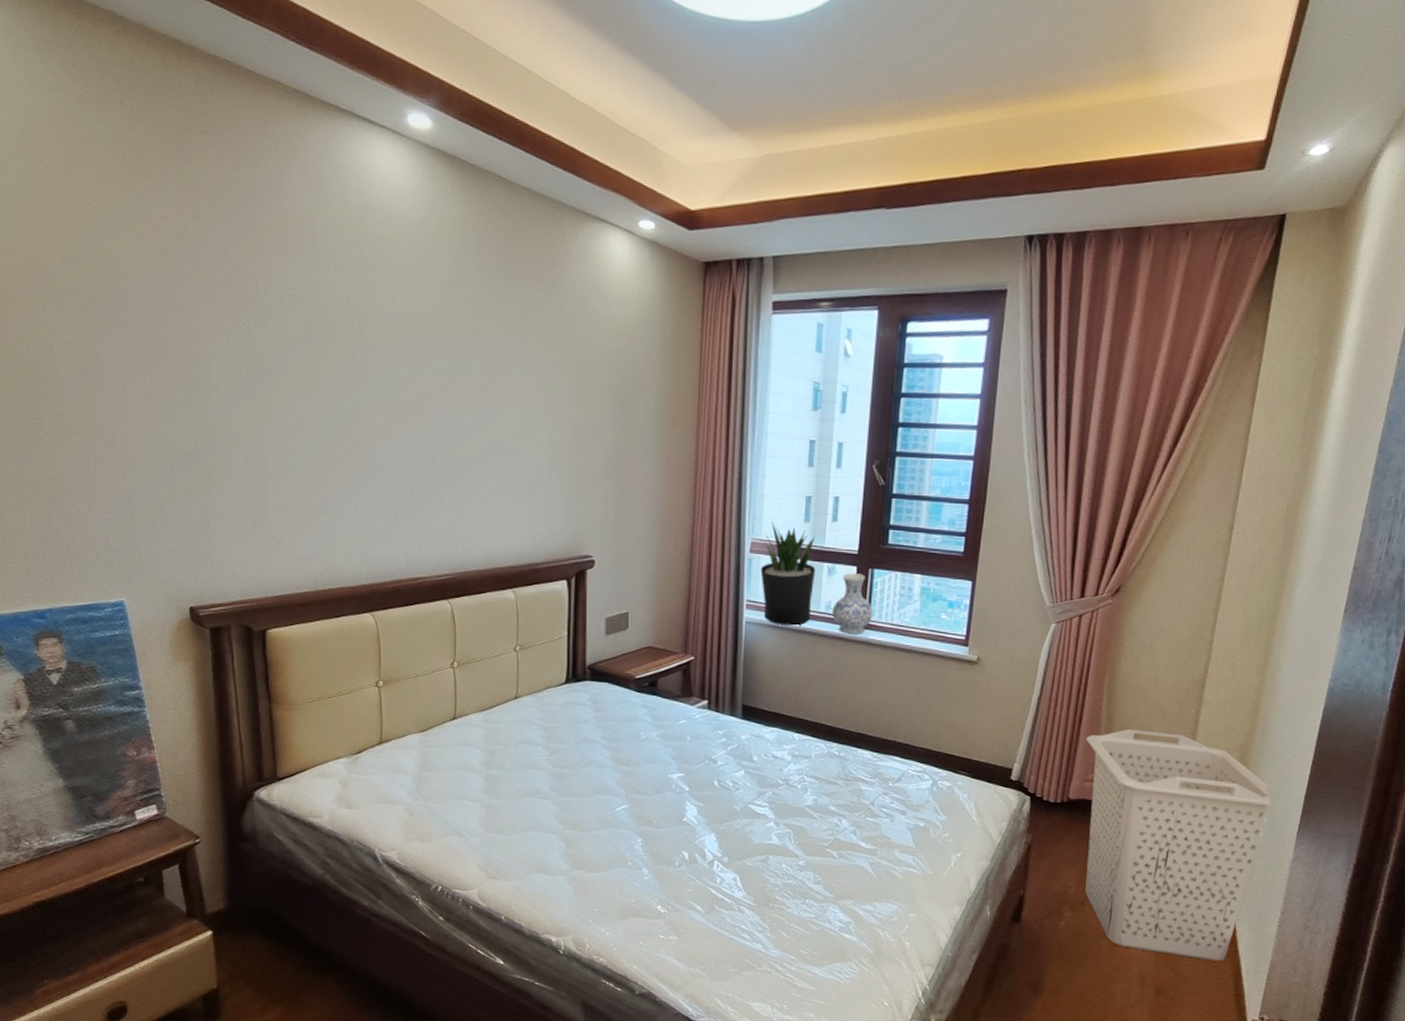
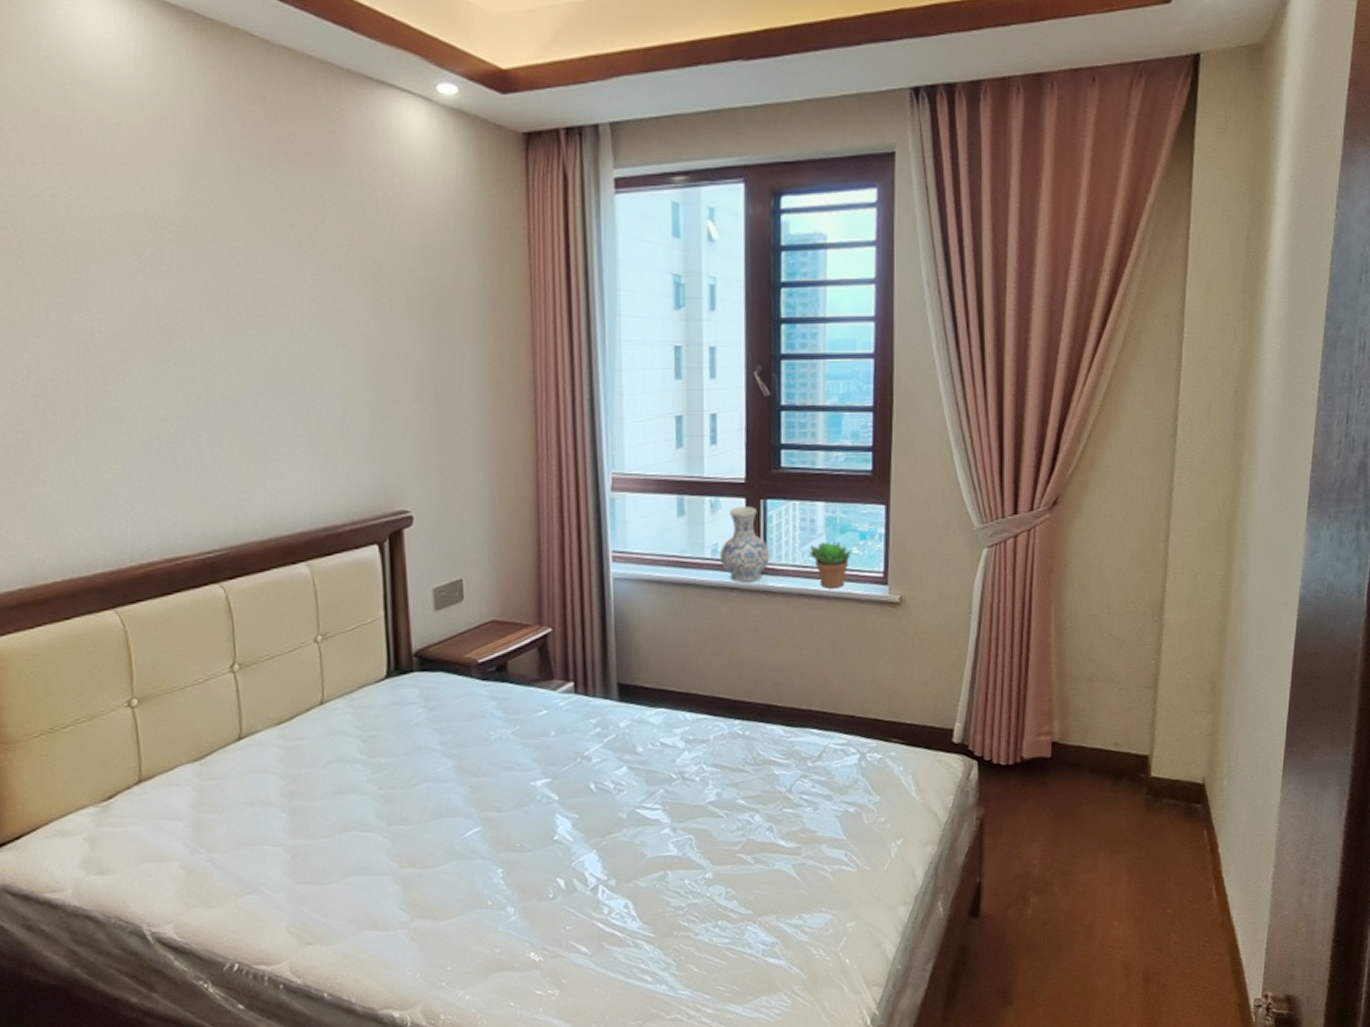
planter: present [760,522,816,626] -> none [626,450,696,579]
succulent plant: none [905,607,941,645] -> present [809,541,852,589]
laundry basket: present [1085,728,1273,961] -> none [1036,666,1253,935]

